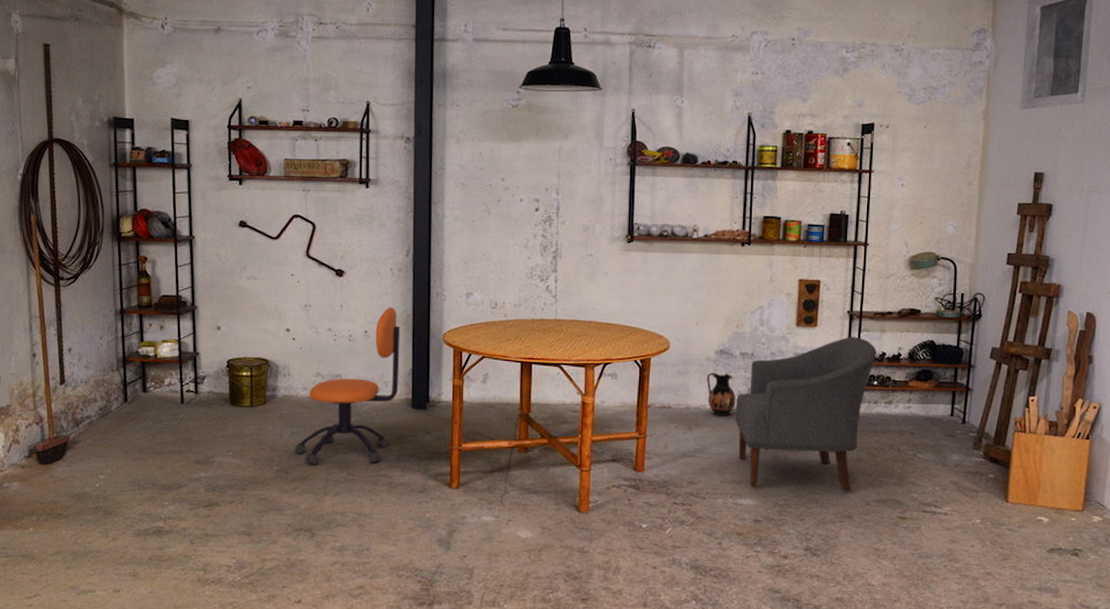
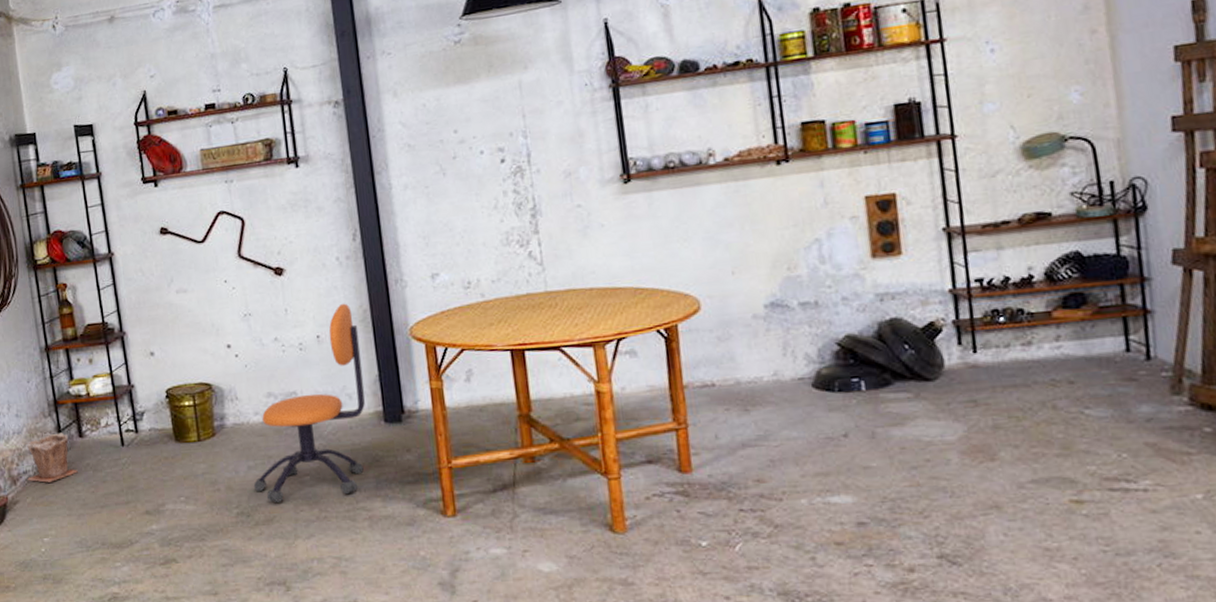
plant pot: none [90,386,139,428] -> present [27,432,79,483]
ceramic jug: present [706,373,737,416] -> none [757,332,805,389]
chair: present [735,337,876,492] -> none [803,261,997,480]

